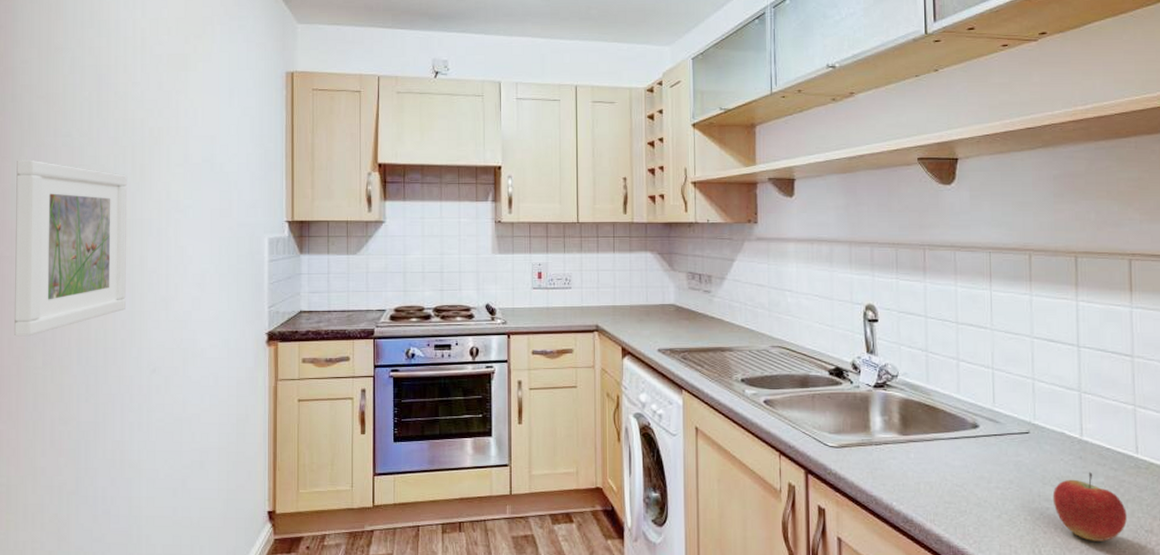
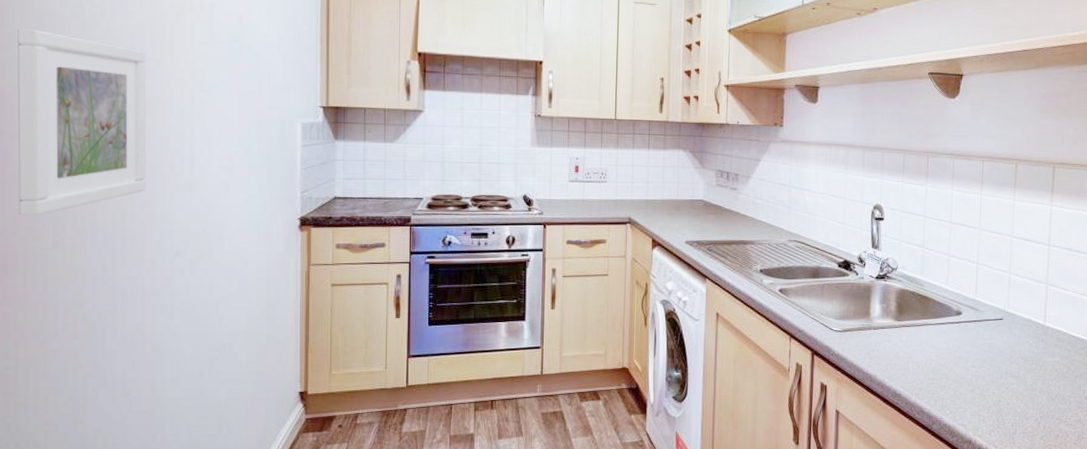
apple: present [1052,472,1127,541] -> none [1017,352,1075,411]

